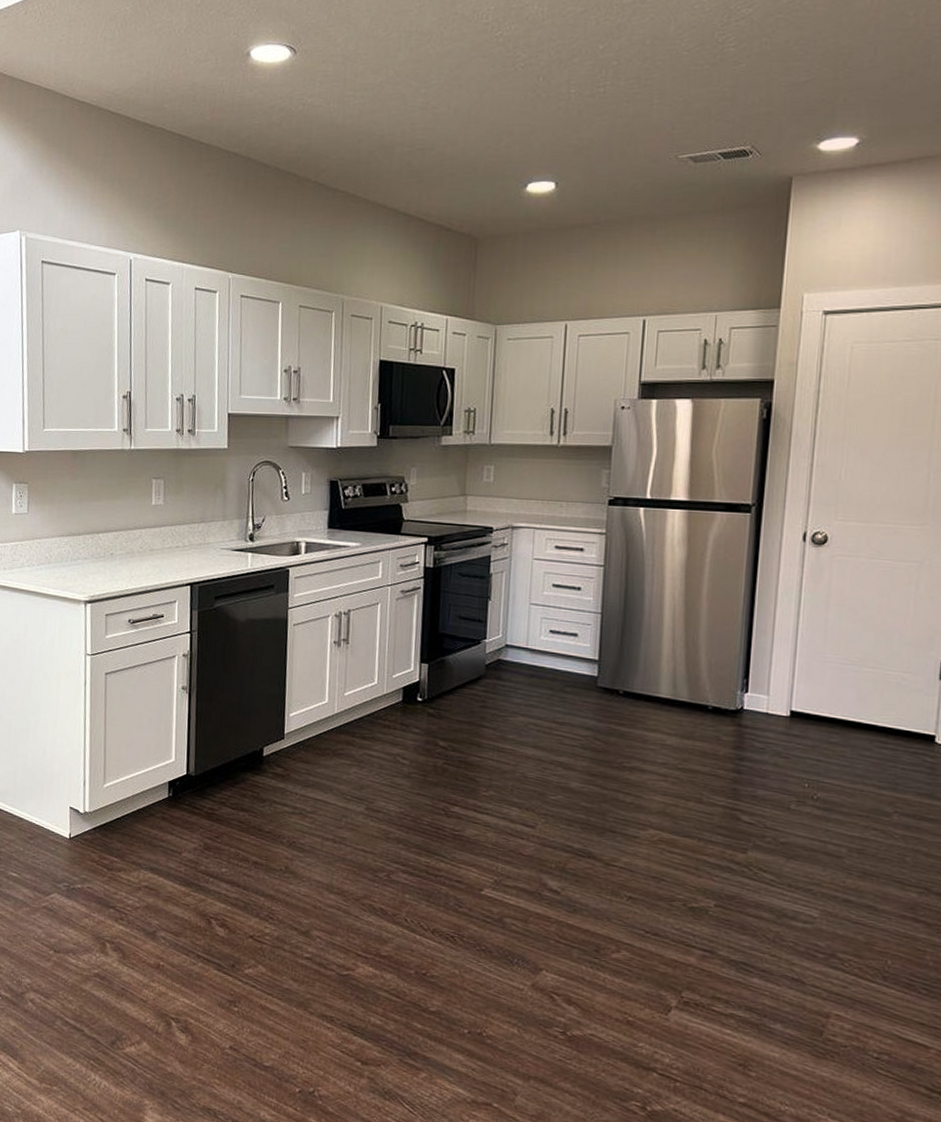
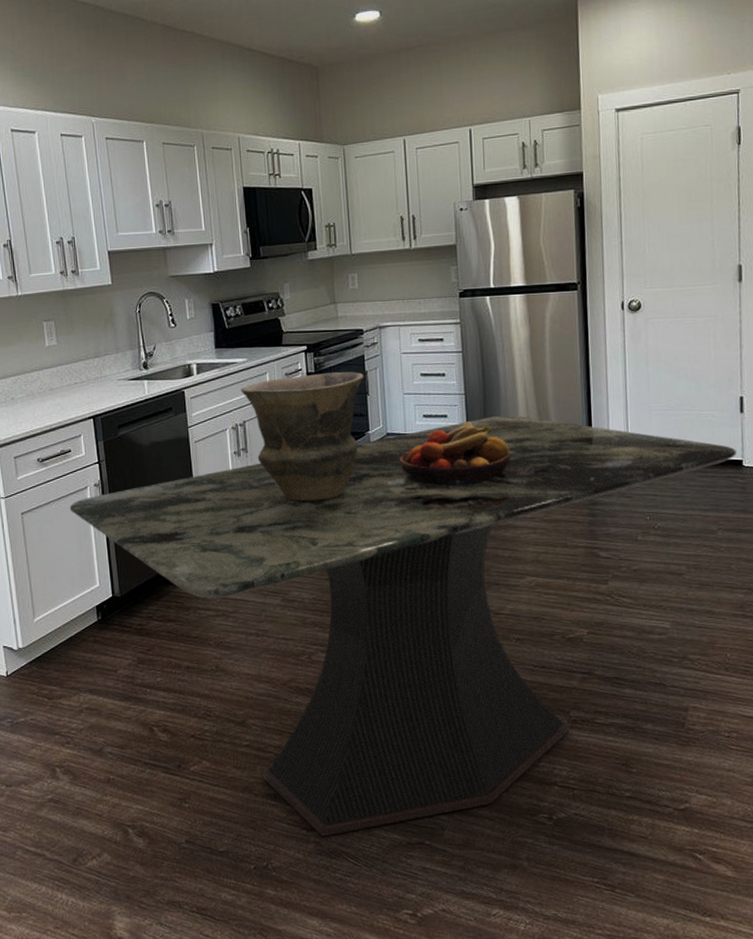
dining table: none [154,642,929,1078] -> present [69,415,736,836]
vase: none [349,569,488,708] -> present [240,371,364,501]
fruit bowl: none [516,644,647,716] -> present [399,421,511,487]

